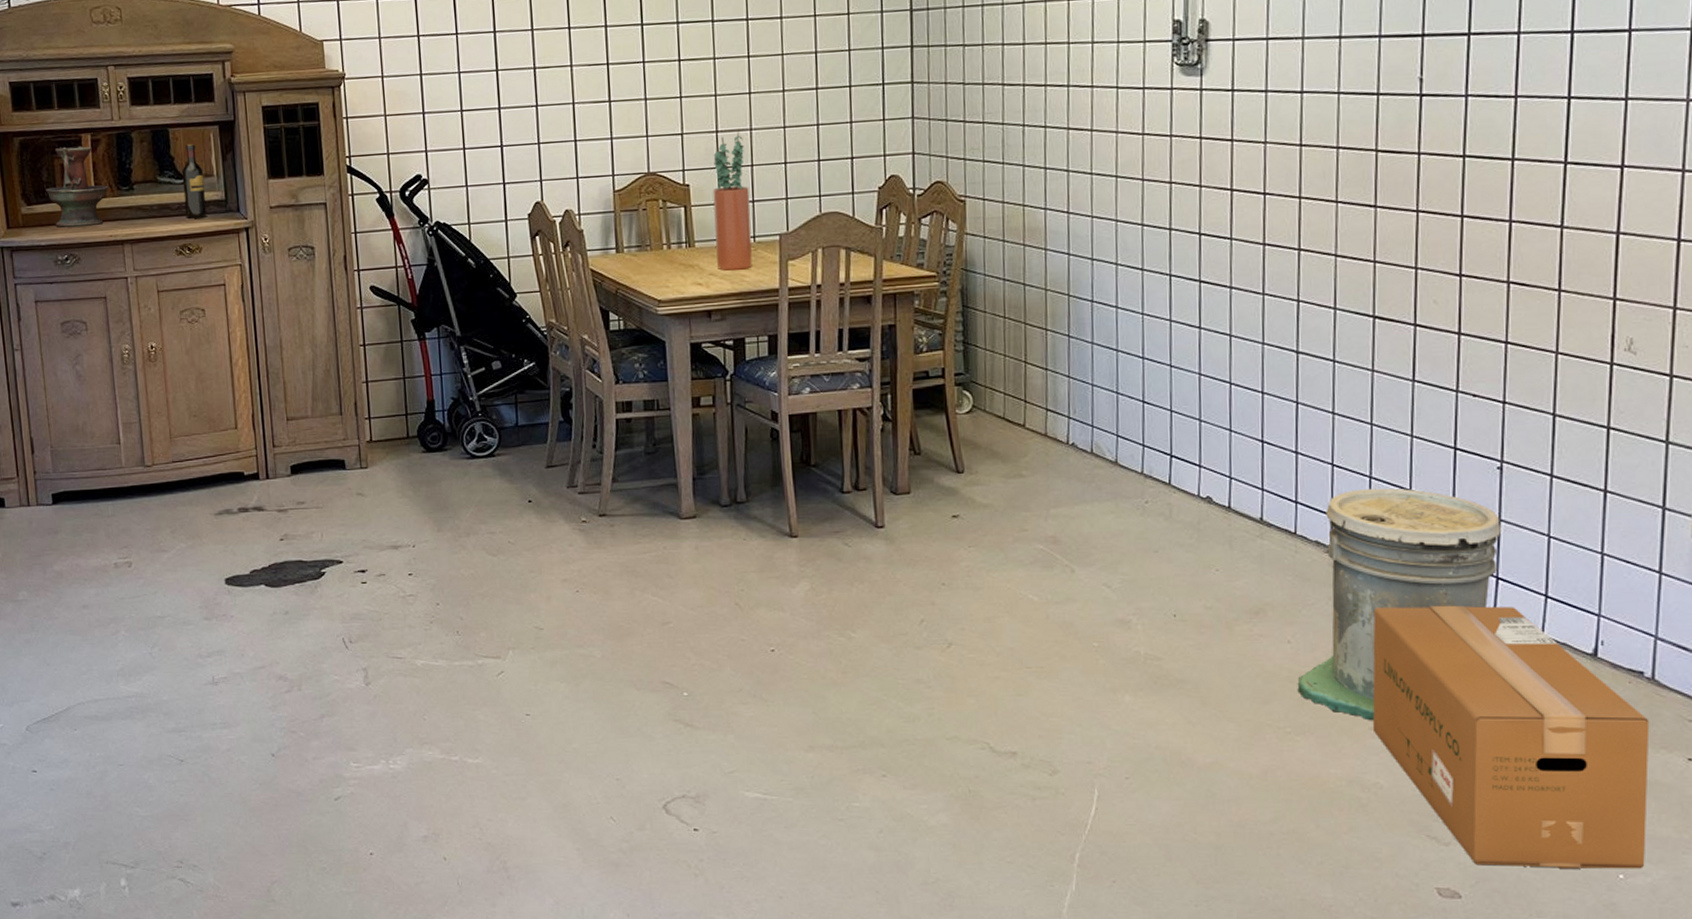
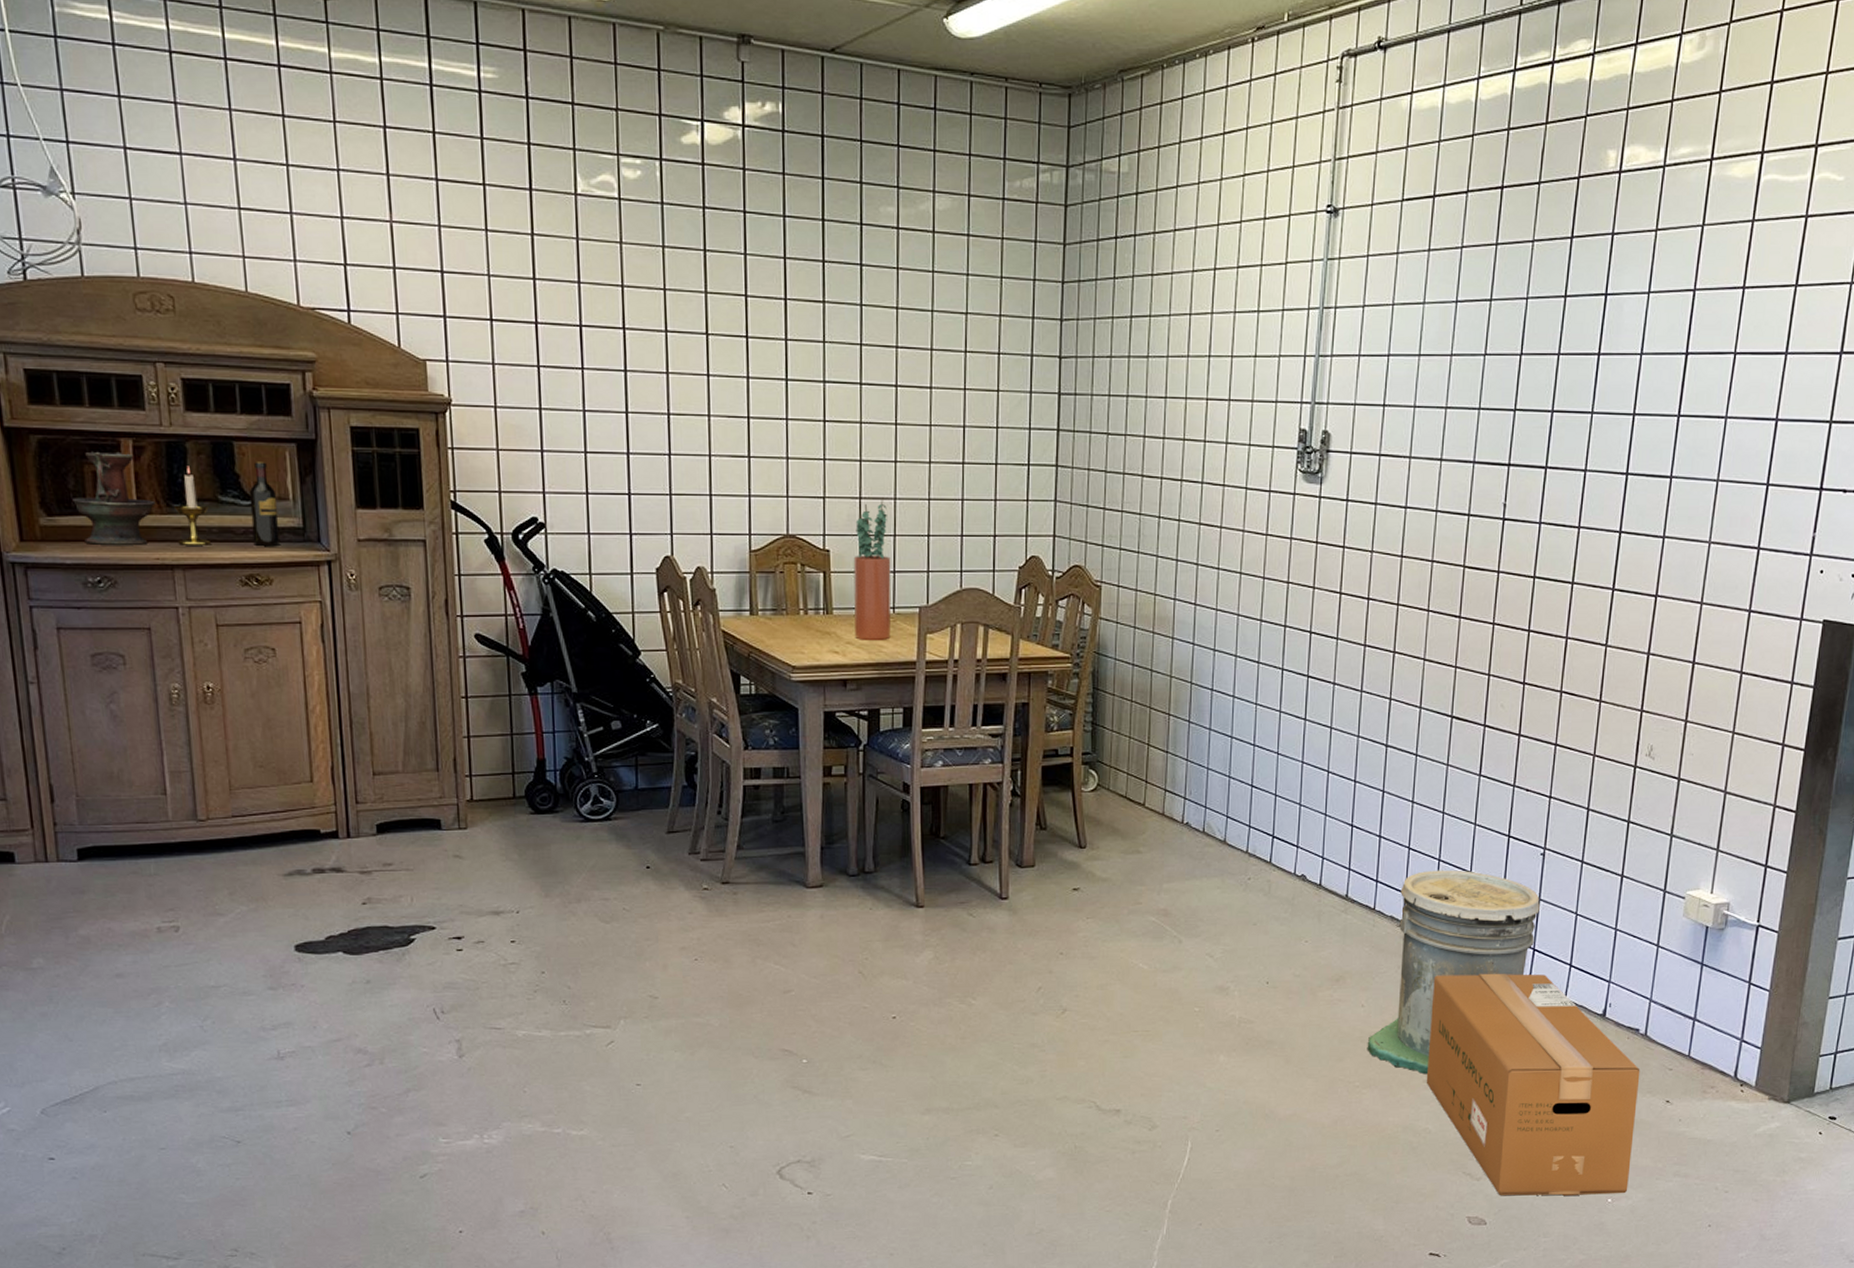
candlestick: none [124,153,152,223] -> present [174,466,210,545]

